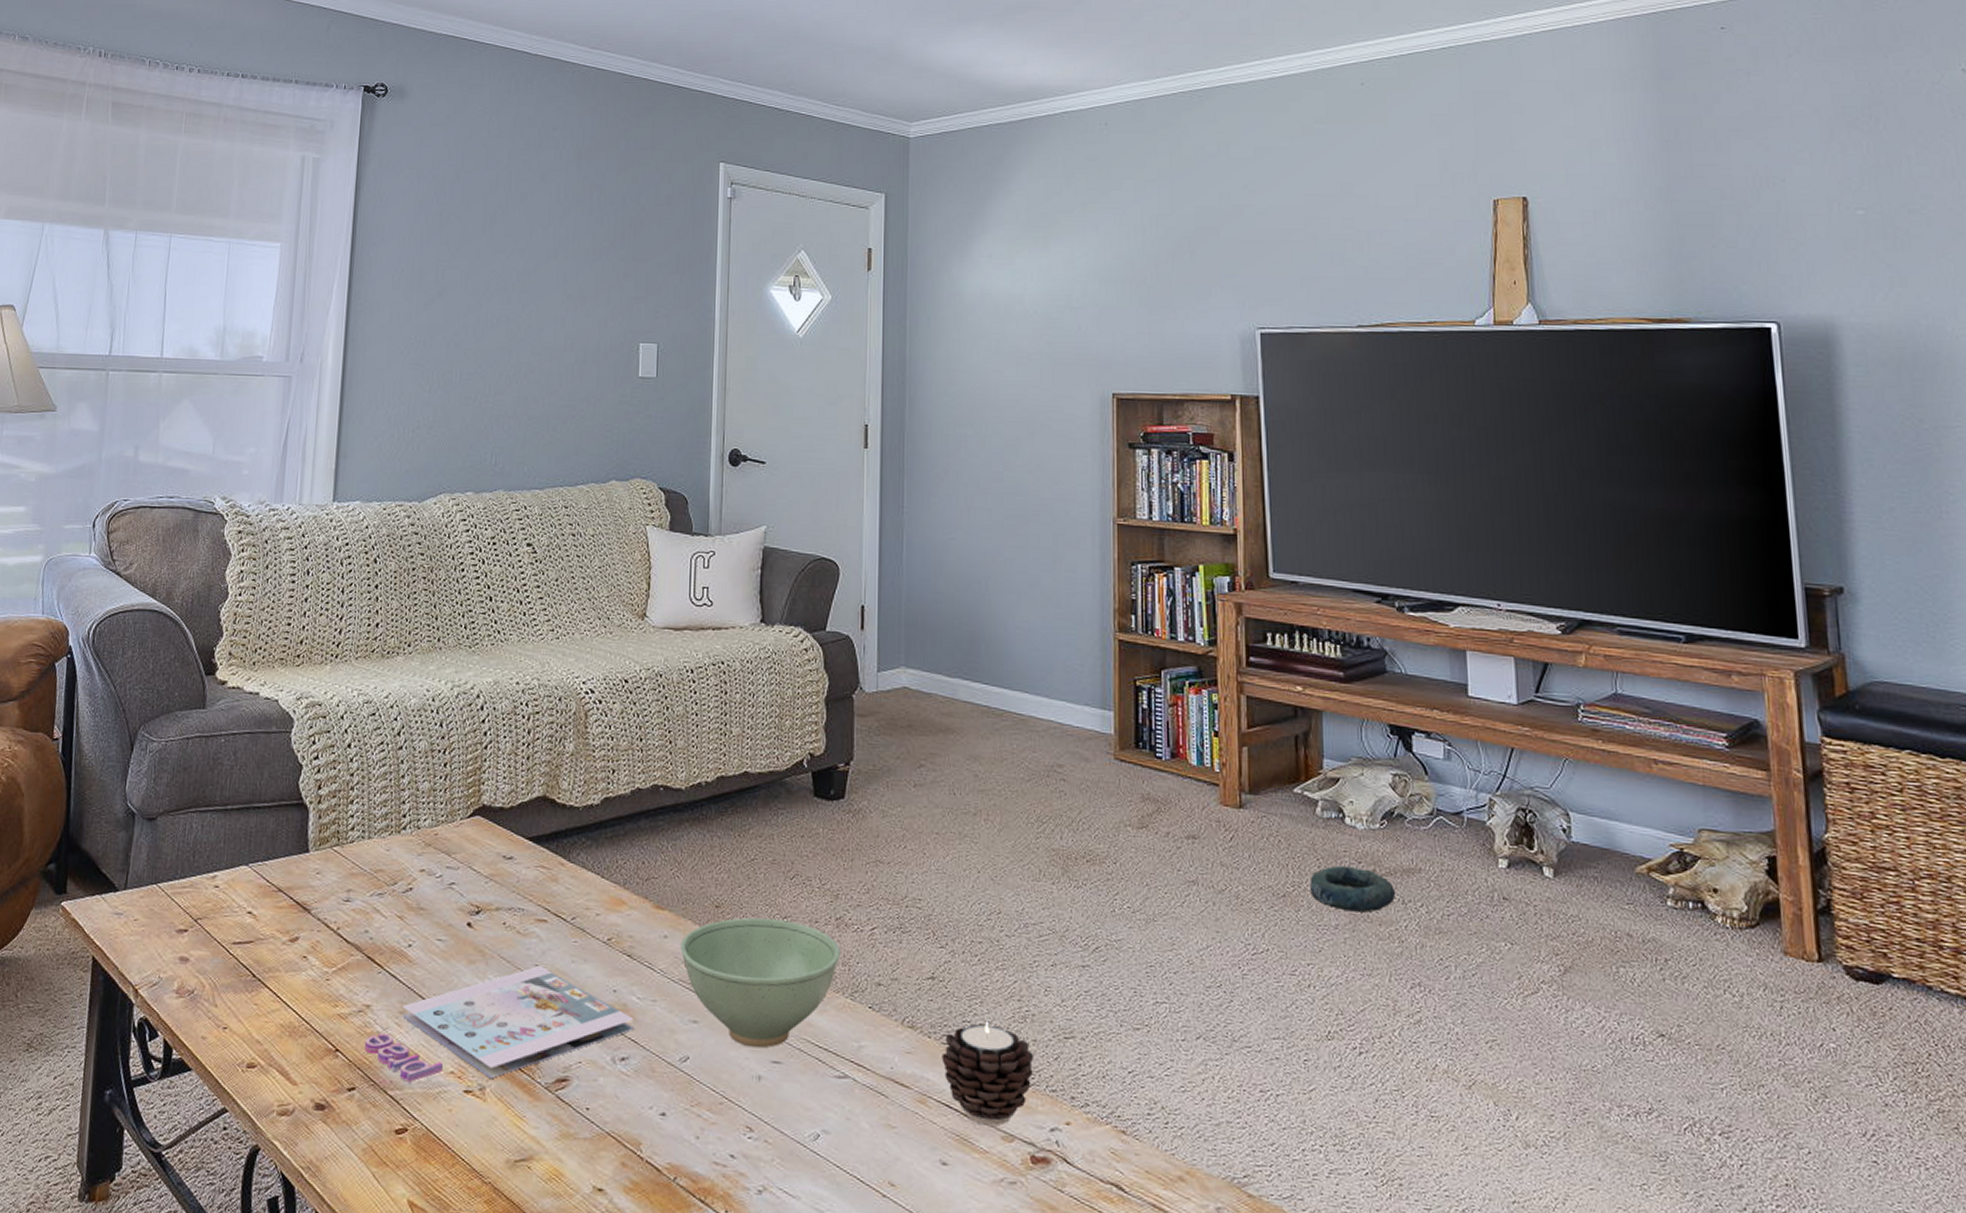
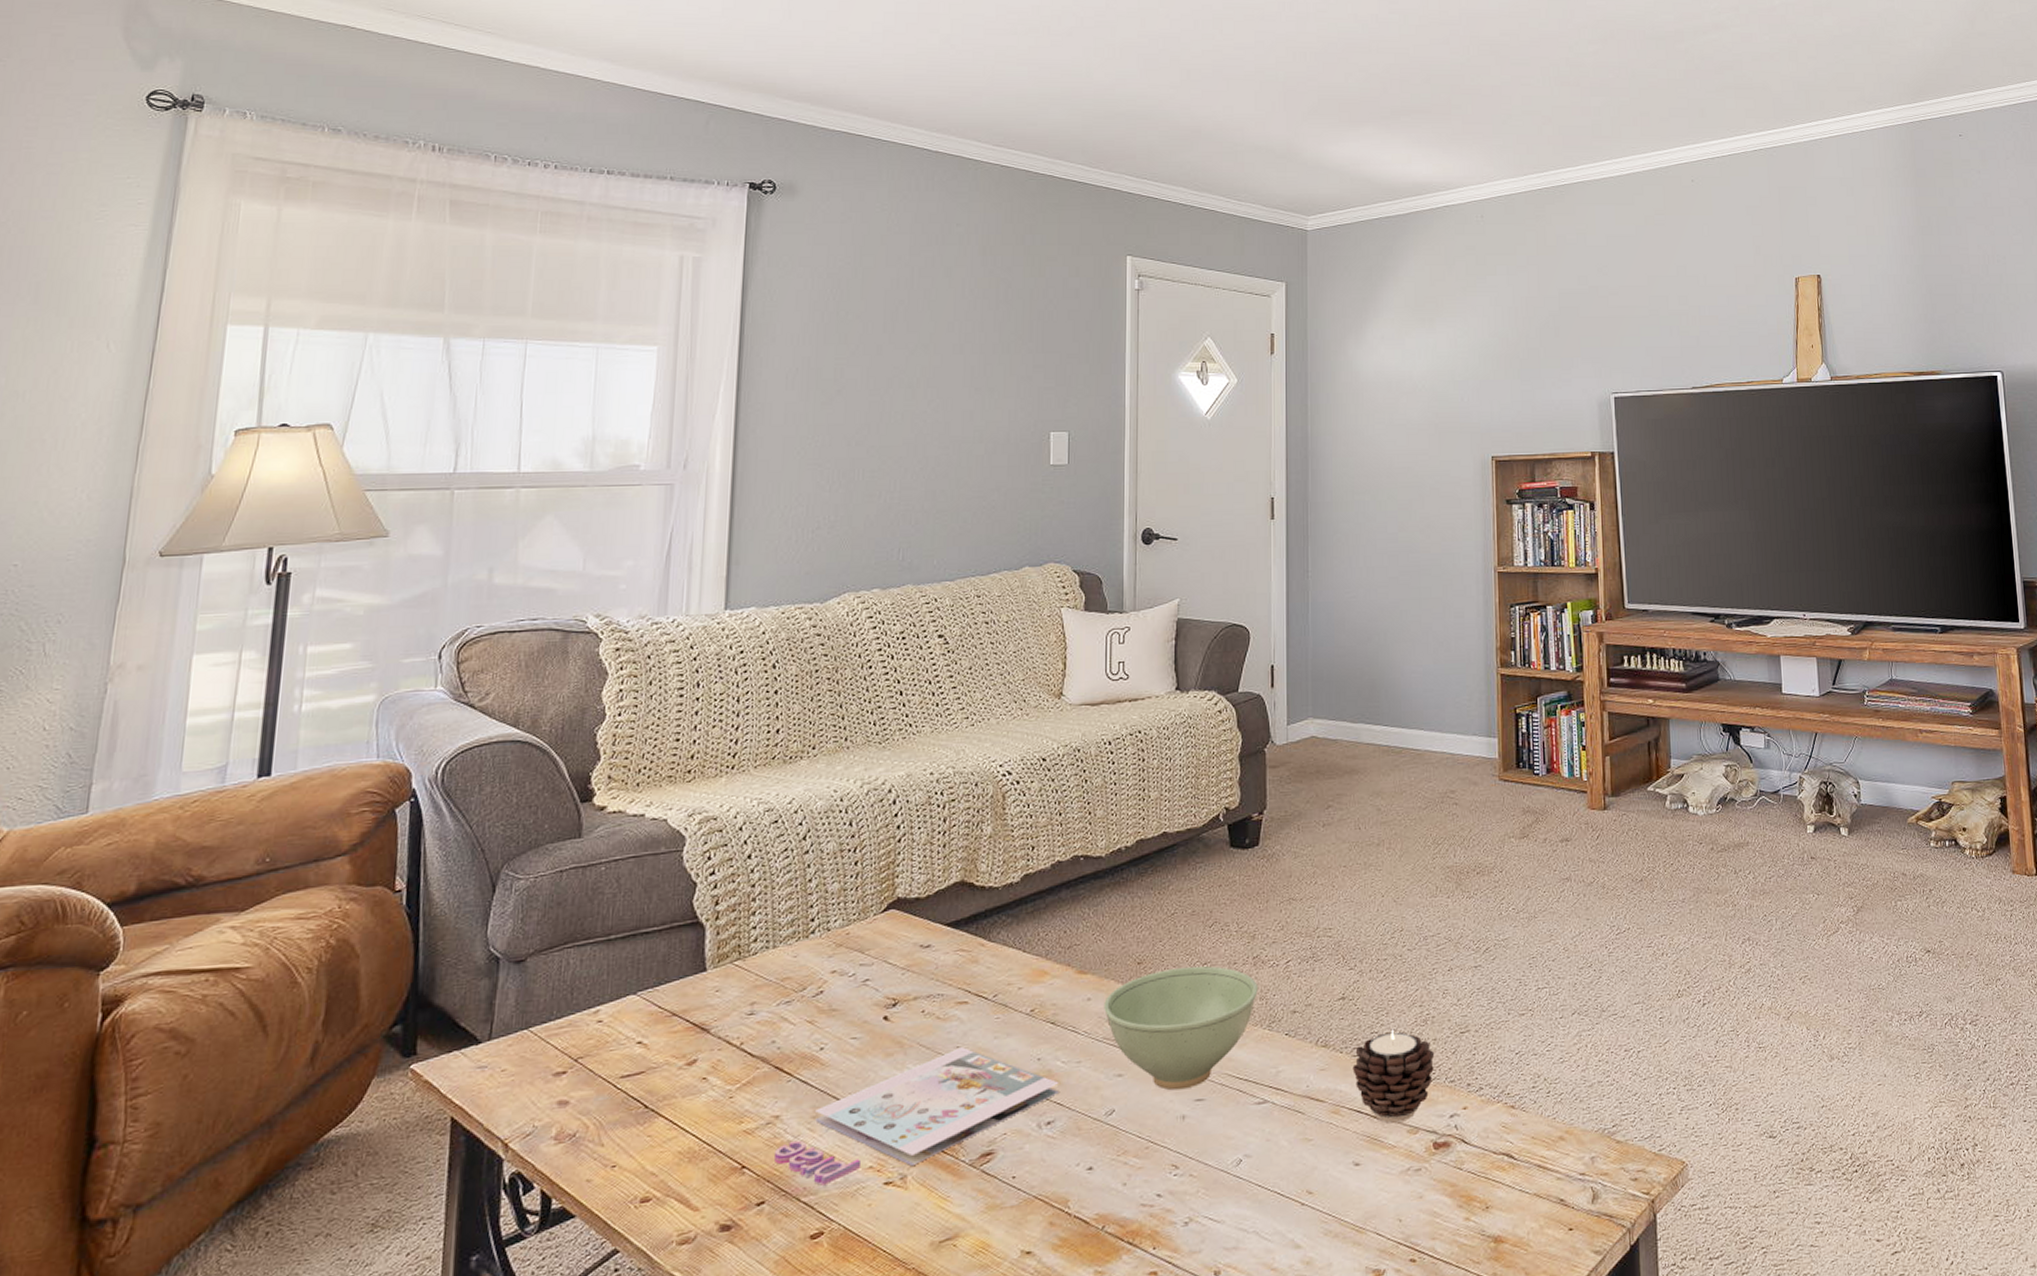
dog toy: present [1310,865,1396,913] -> none [1662,847,1730,886]

